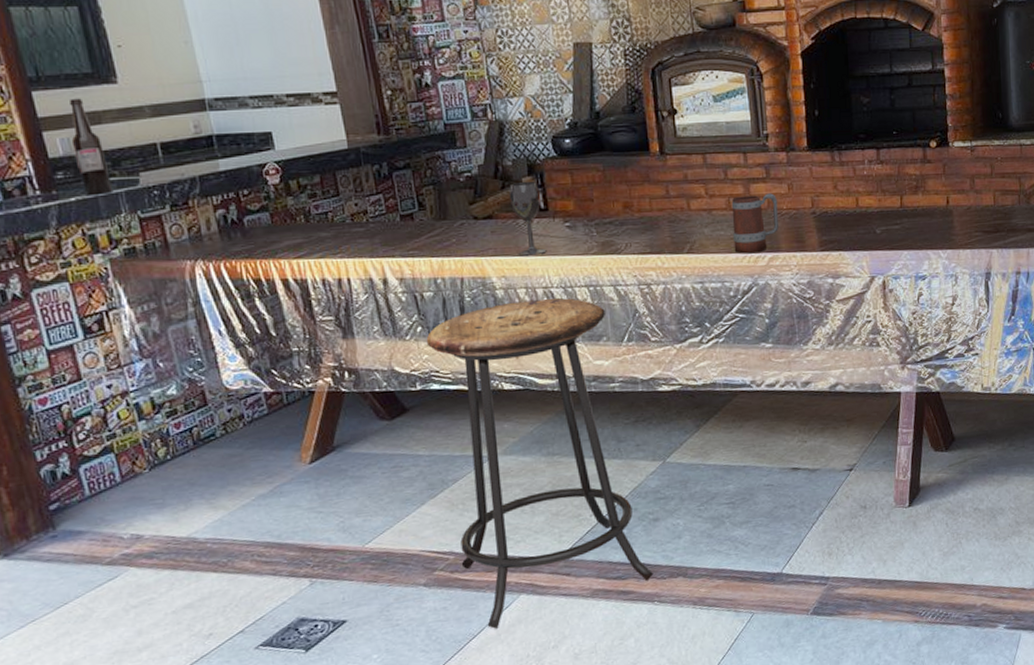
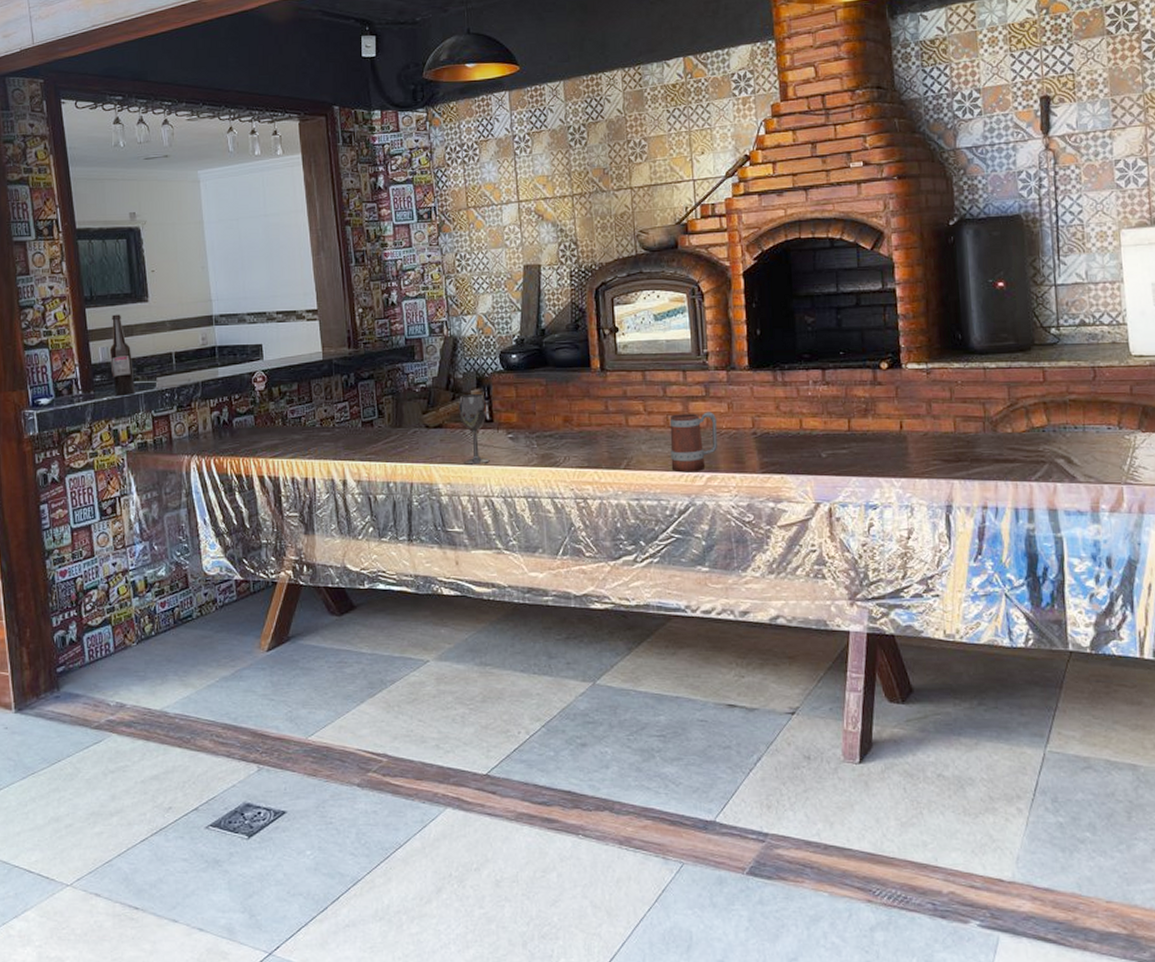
bar stool: present [426,297,653,629] -> none [376,507,579,841]

